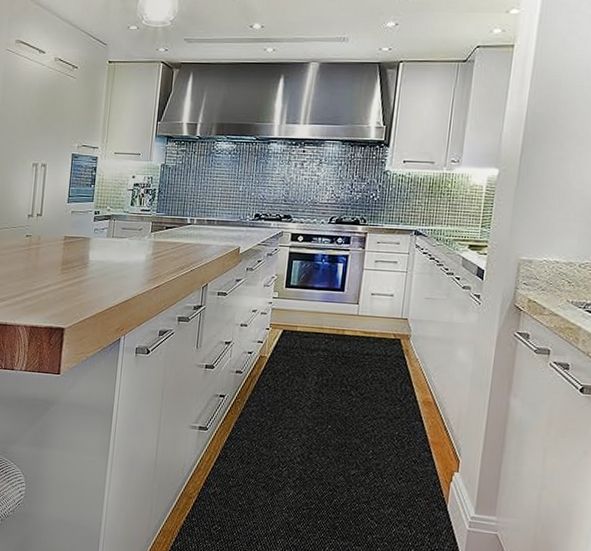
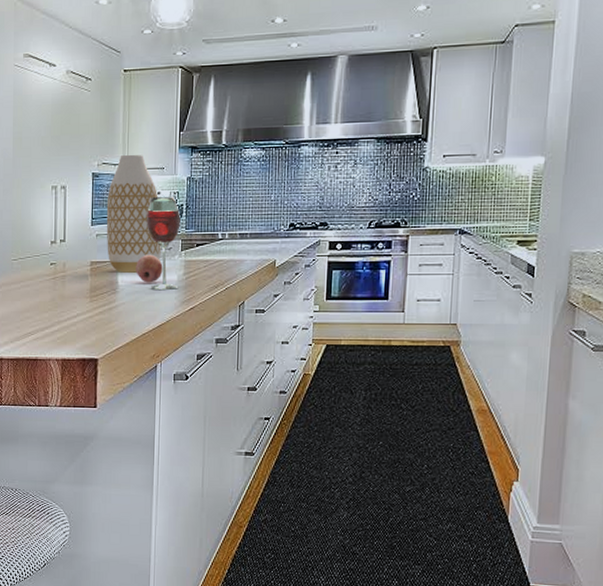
vase: none [81,139,133,250] -> present [106,154,161,273]
fruit: none [106,233,133,260] -> present [136,254,163,283]
wineglass: none [119,180,153,268] -> present [146,197,181,289]

